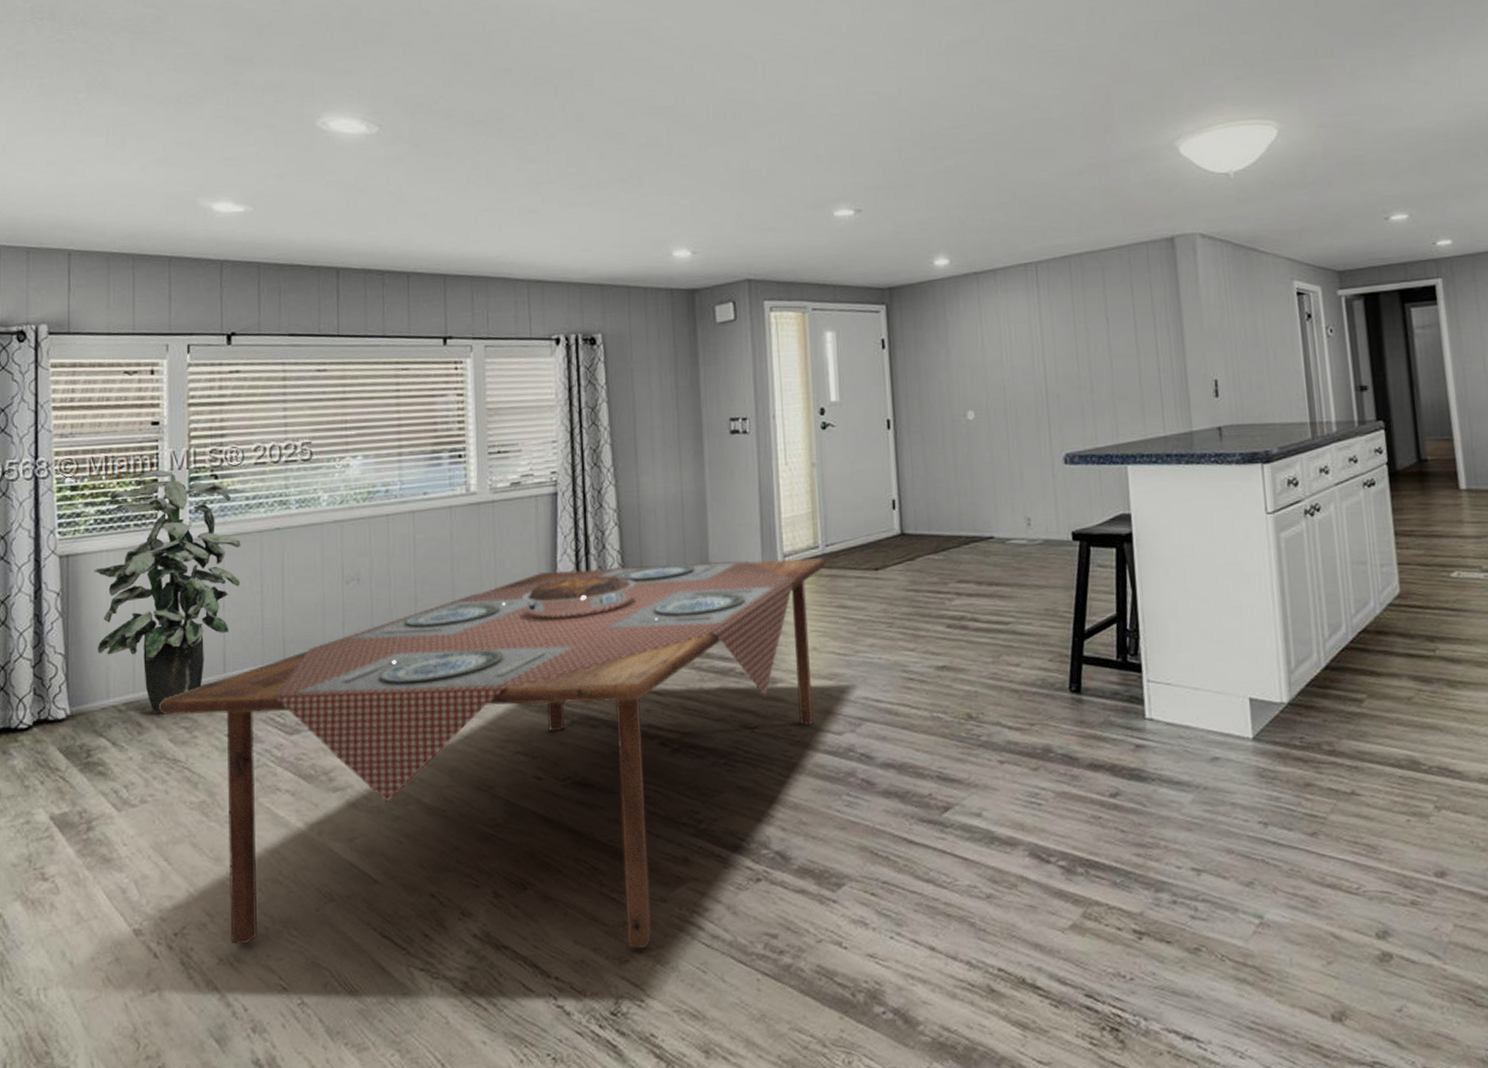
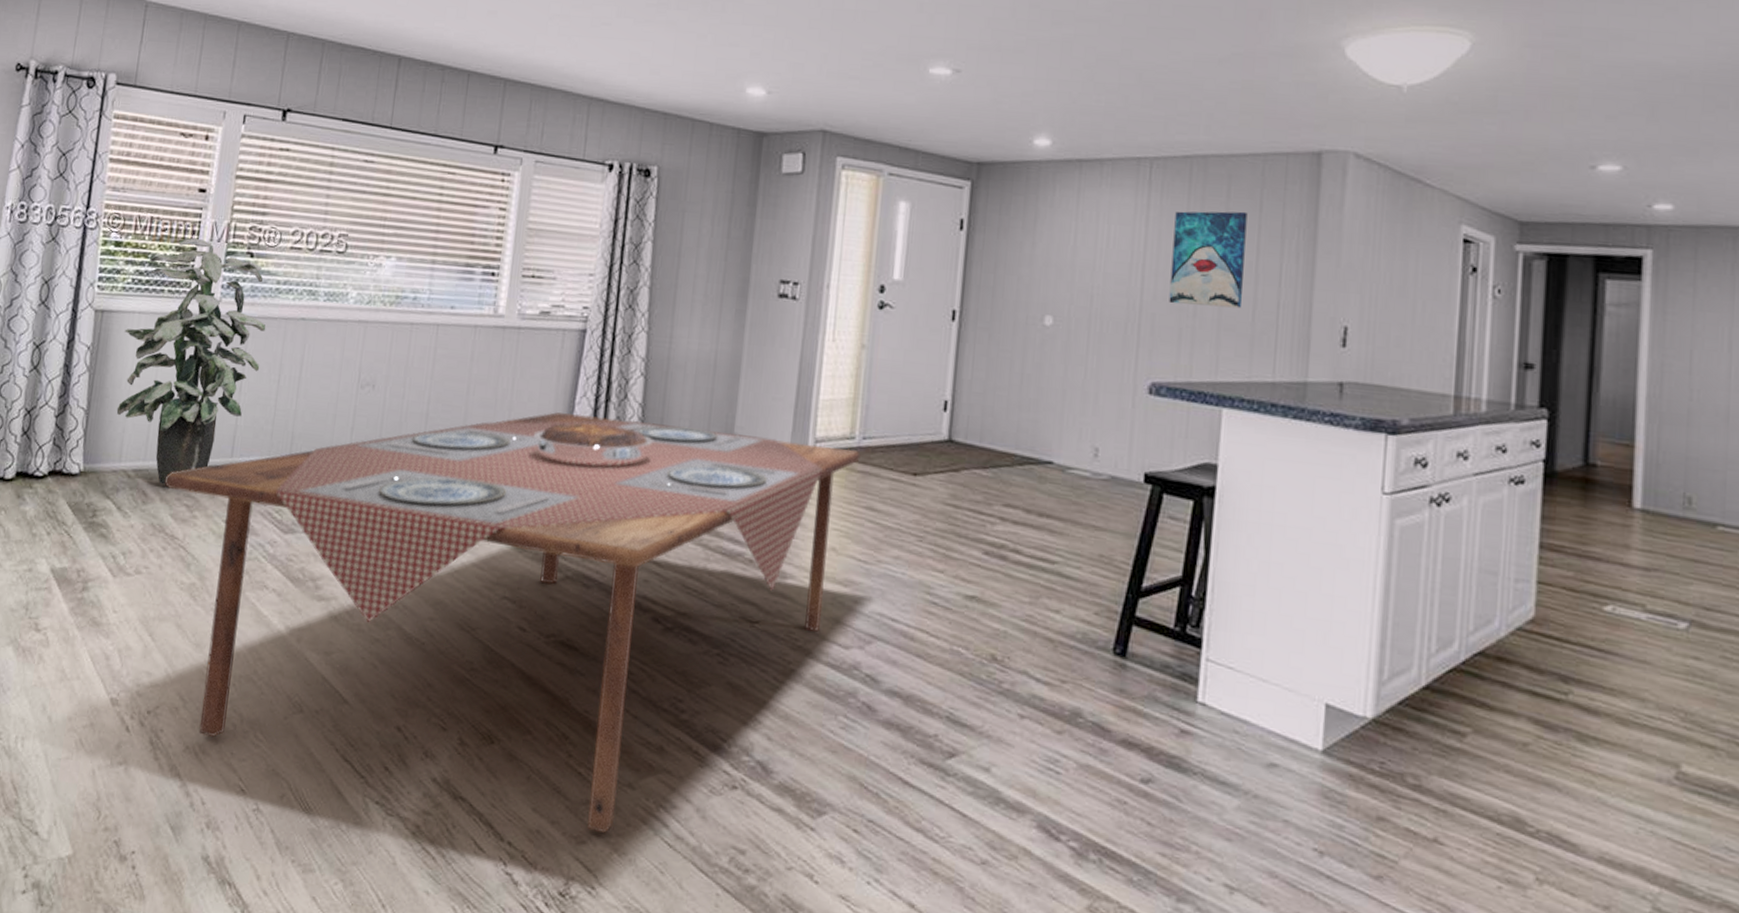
wall art: none [1063,296,1129,384] -> present [1169,211,1248,309]

